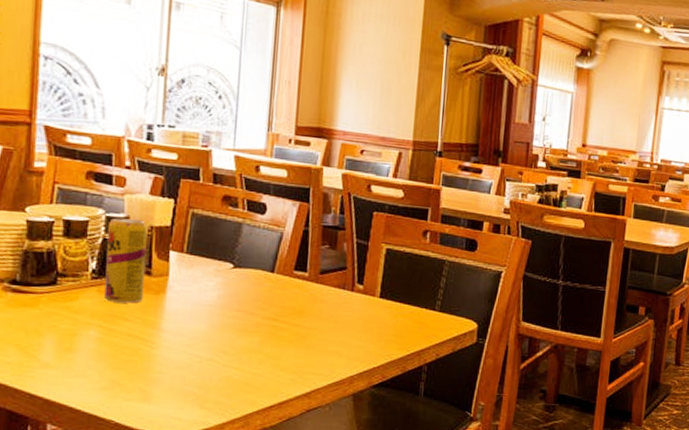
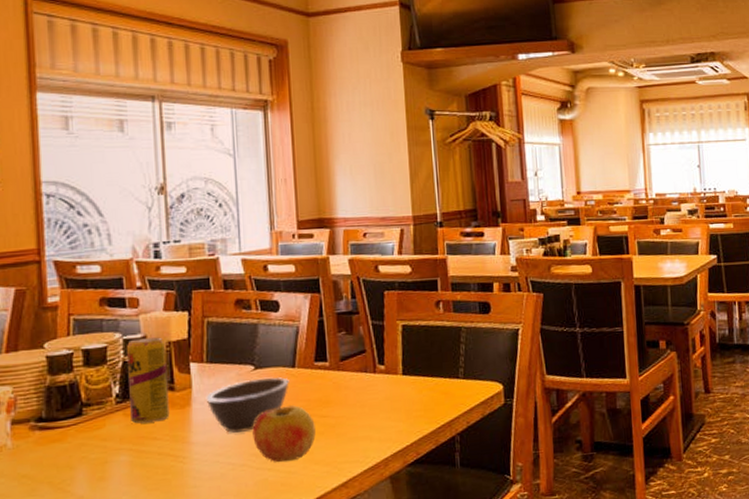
bowl: none [181,277,267,328] -> present [205,376,289,433]
apple: none [223,309,286,364] -> present [252,405,316,463]

